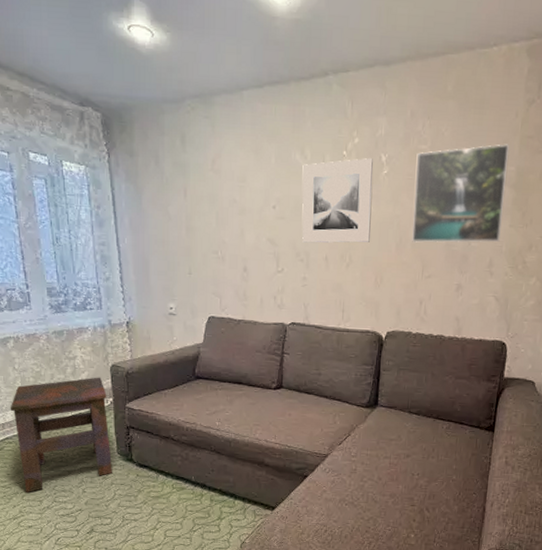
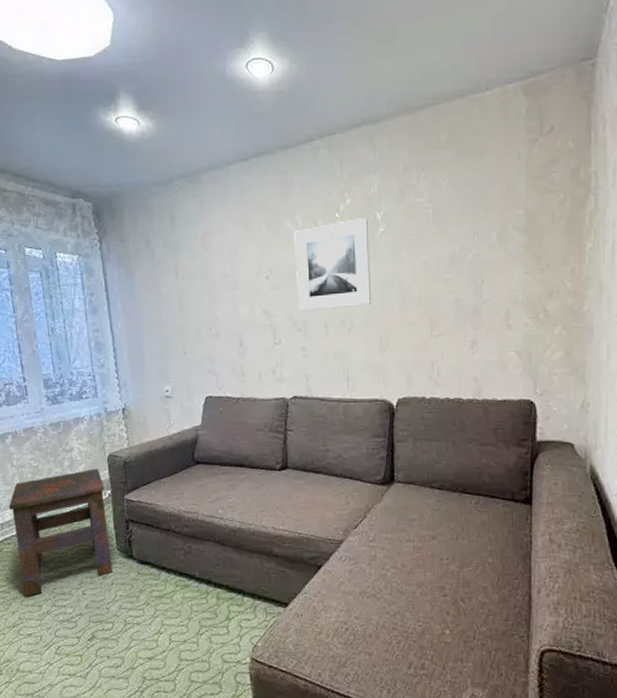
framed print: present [411,144,510,243] -> none [414,187,516,300]

